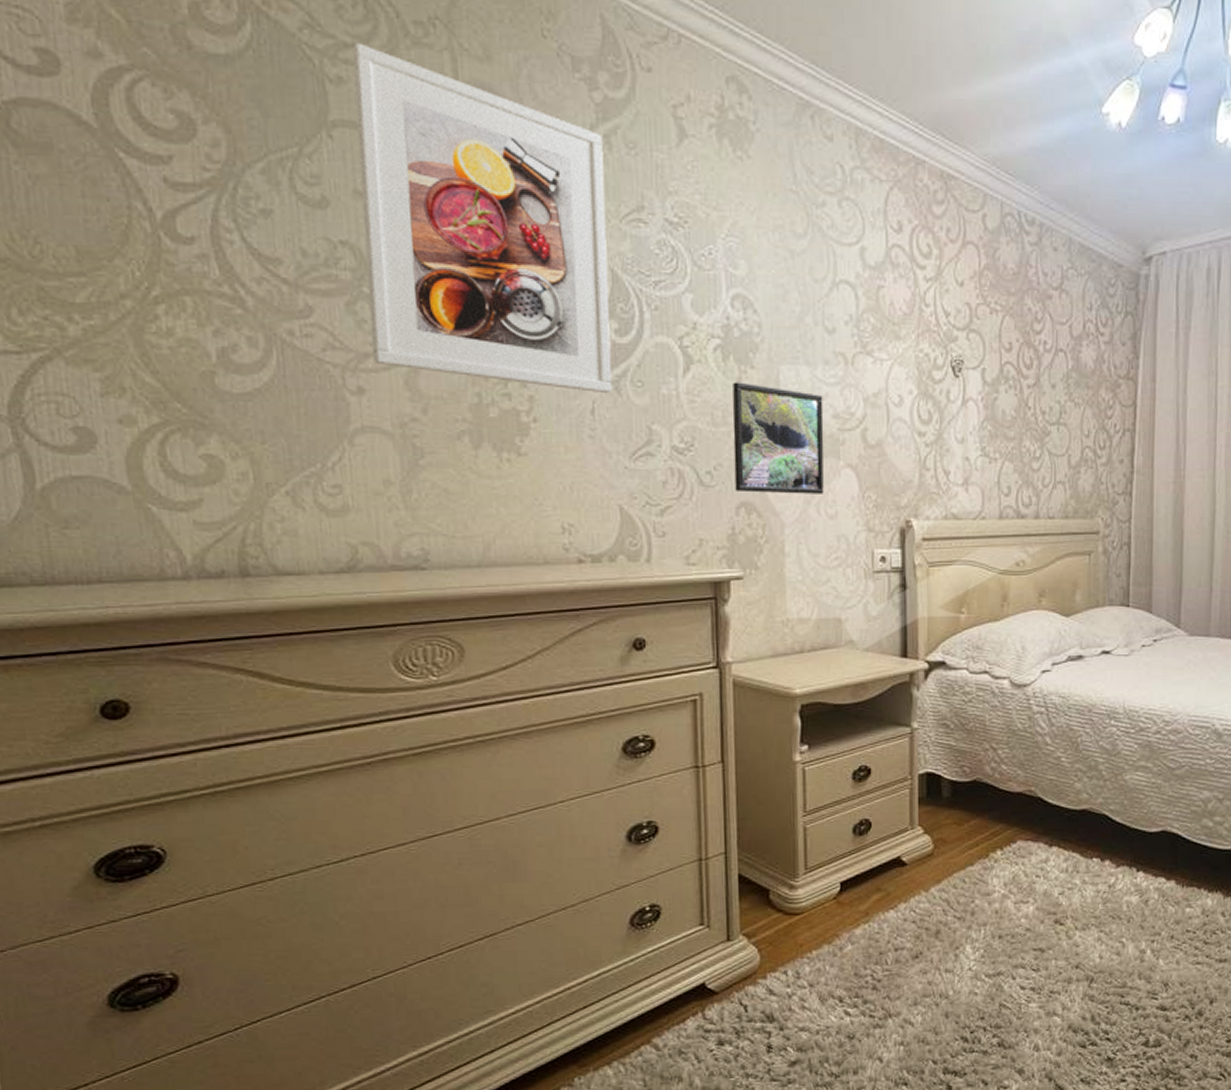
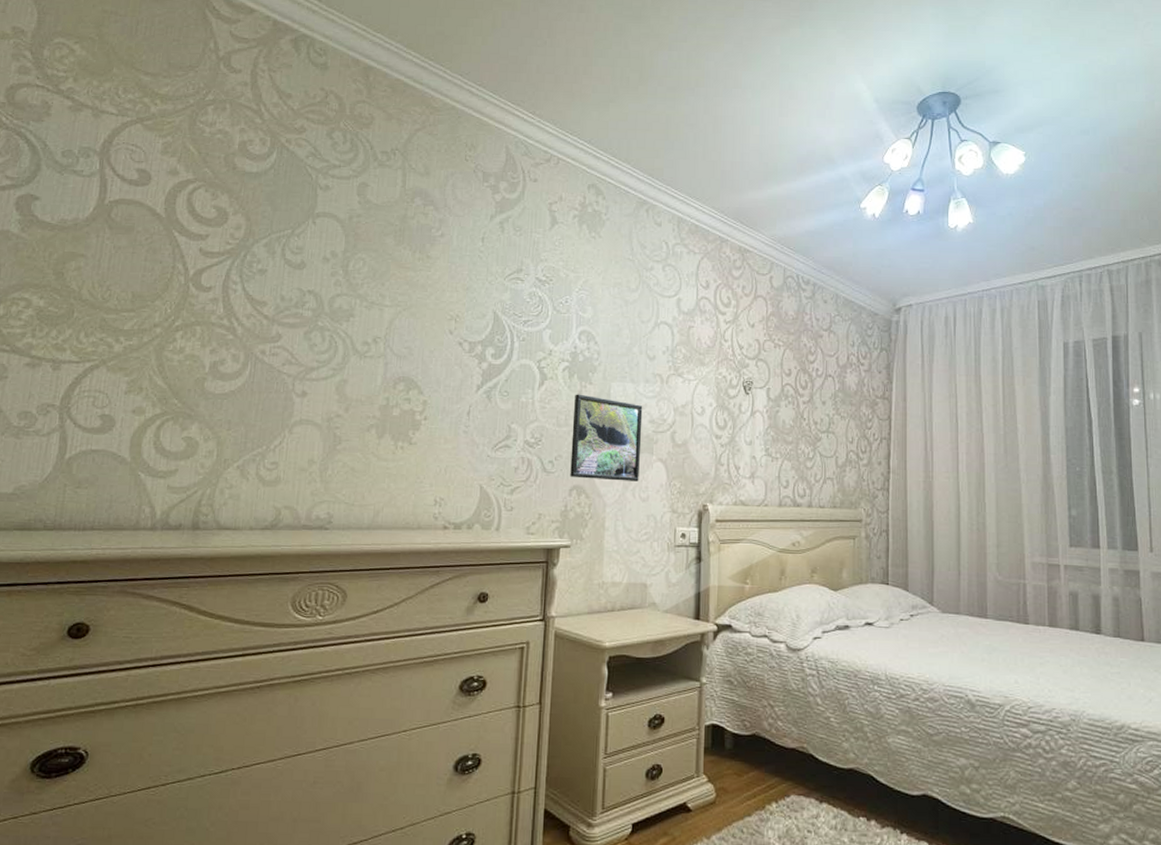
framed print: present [352,43,612,394] -> none [316,165,498,401]

